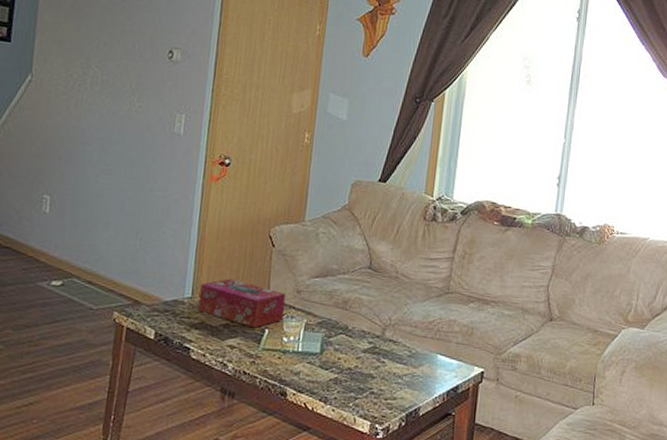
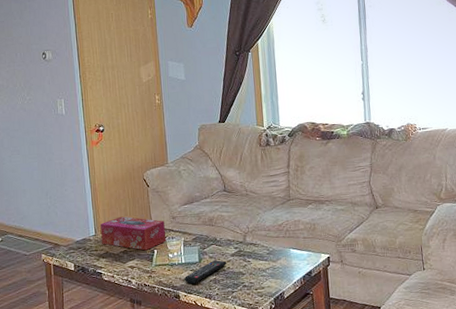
remote control: none [297,353,356,381] -> present [185,259,227,284]

